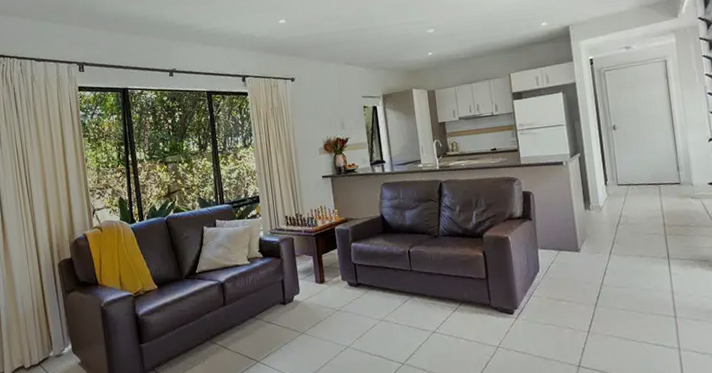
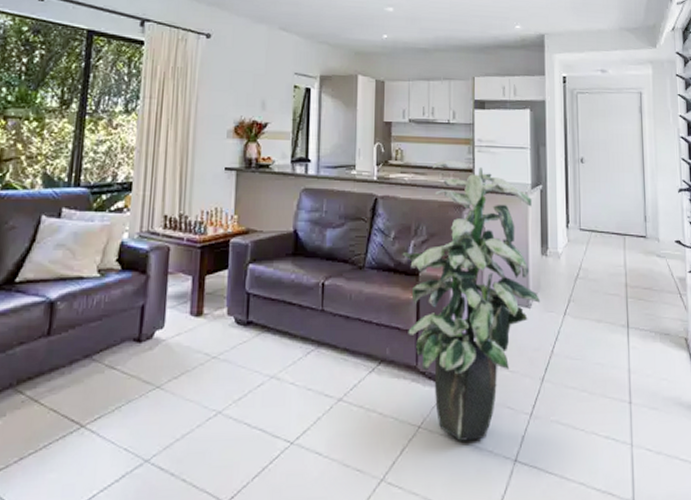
indoor plant: none [467,144,588,355] -> present [402,159,541,441]

